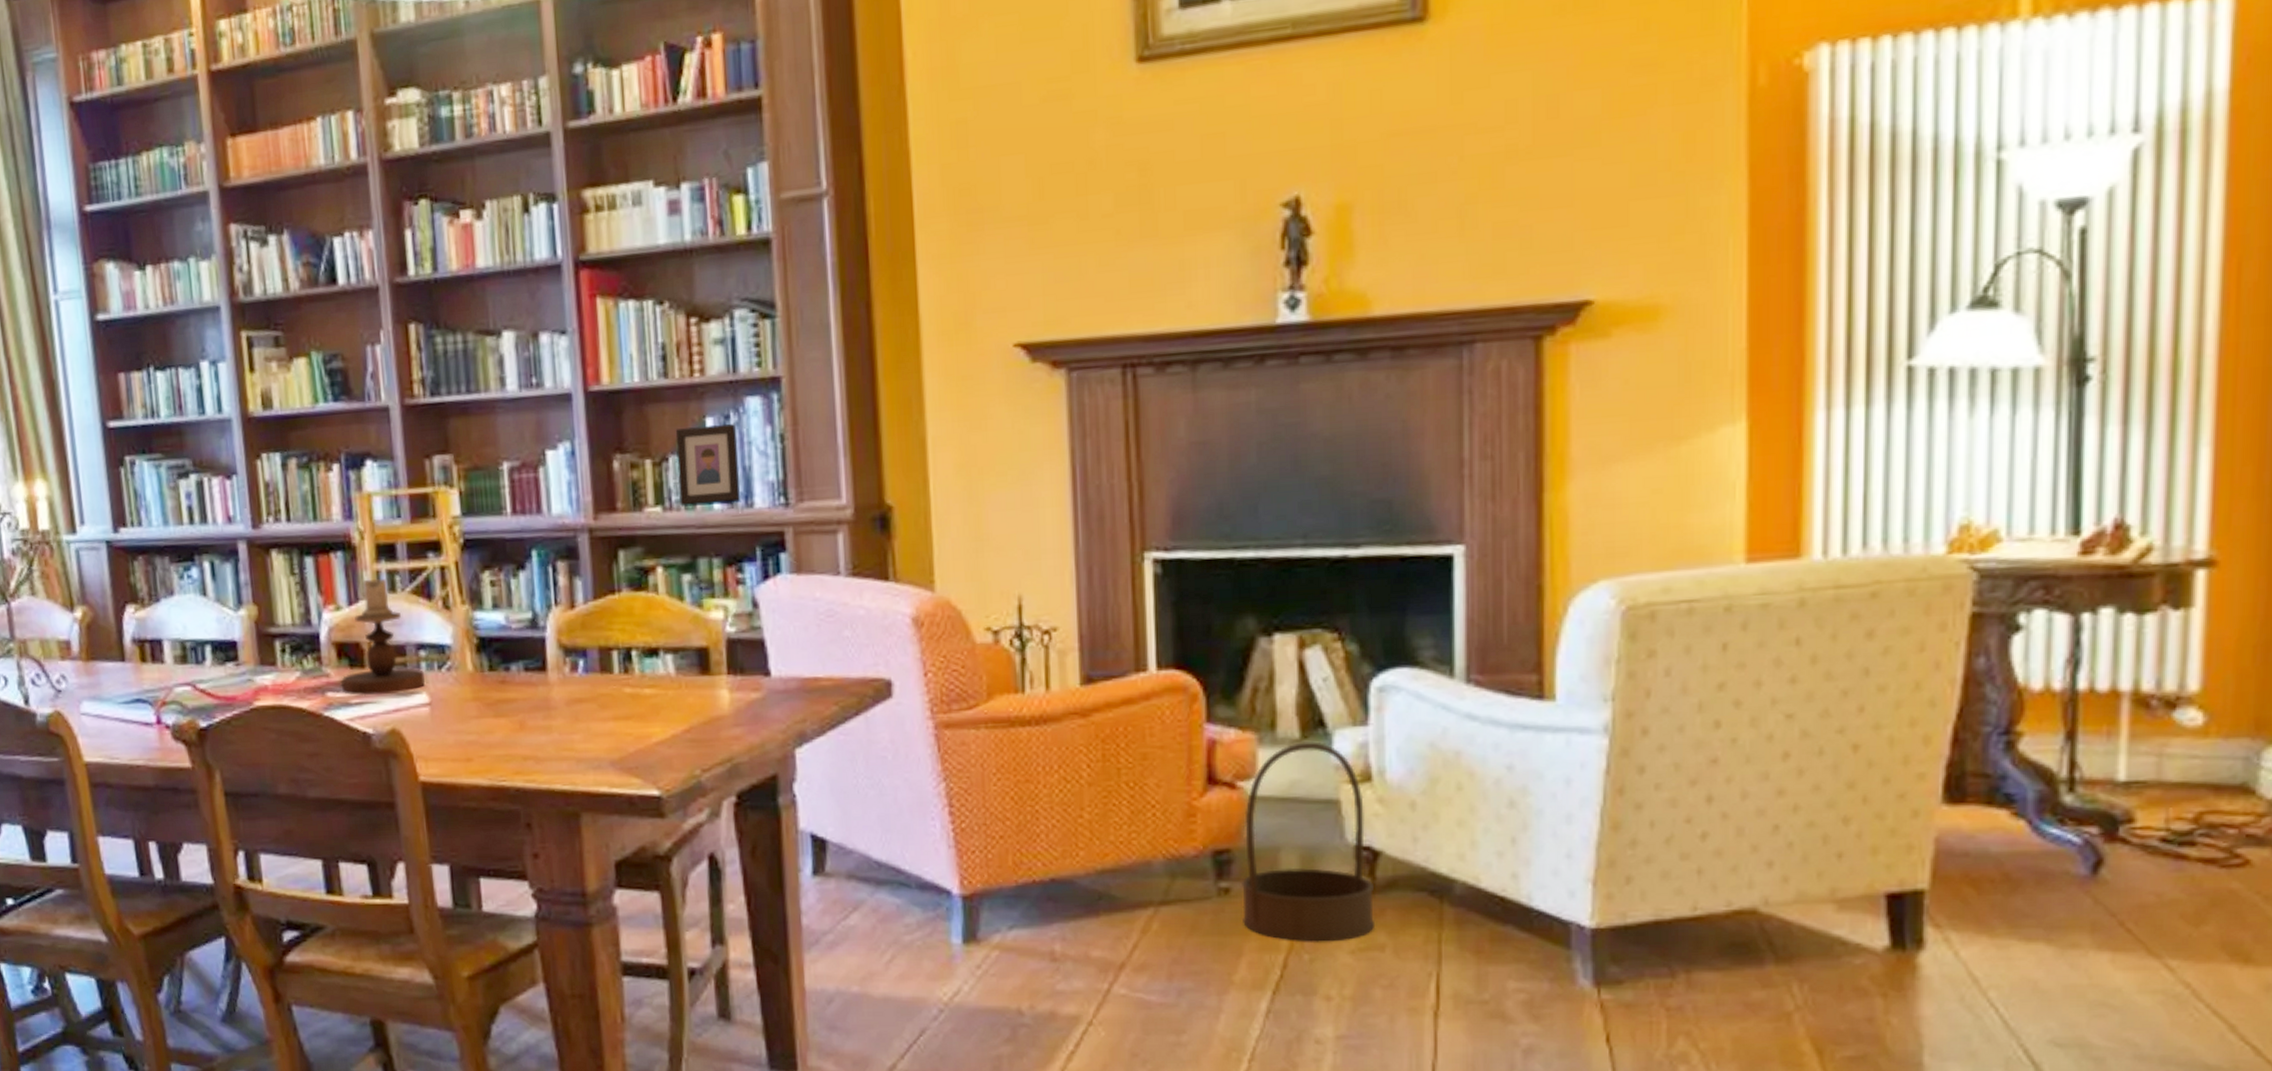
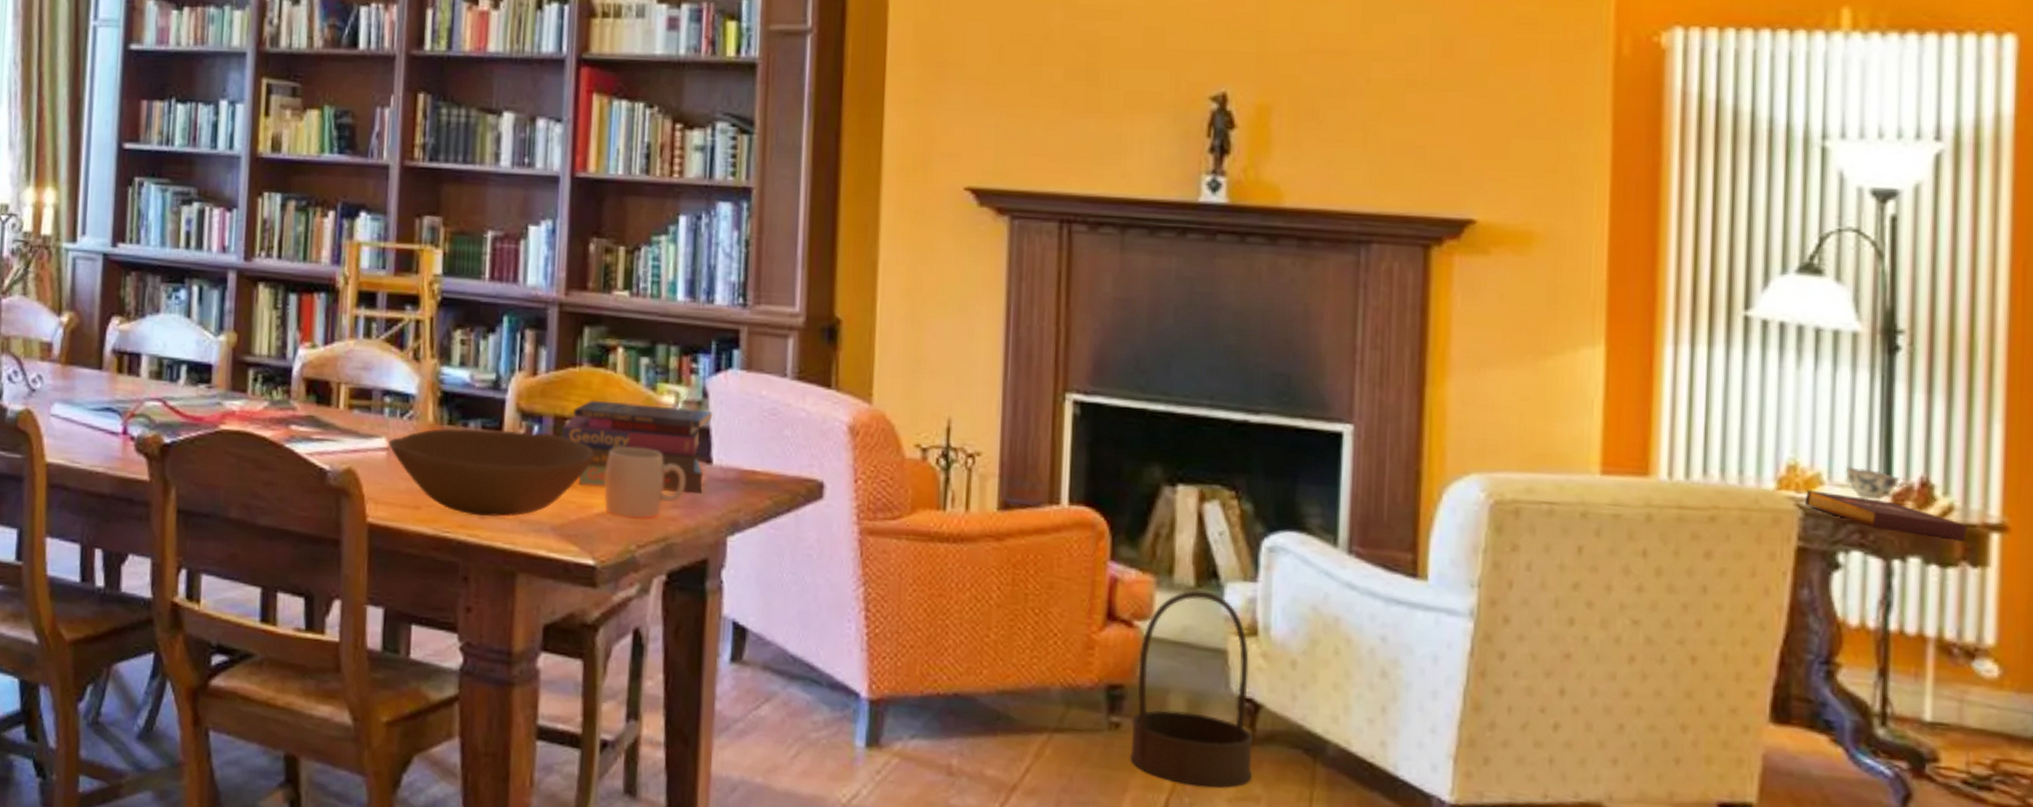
candlestick: present [340,578,425,696] -> none [305,322,386,435]
bowl: none [430,666,646,760] -> present [388,428,594,518]
books: none [607,621,766,716] -> present [561,400,713,494]
mug: none [659,668,745,743] -> present [604,446,685,519]
picture frame: present [675,424,740,507] -> none [646,222,706,297]
book: none [1979,549,2169,584] -> present [1804,490,1967,541]
teacup: none [2026,518,2104,552] -> present [1845,466,1912,502]

